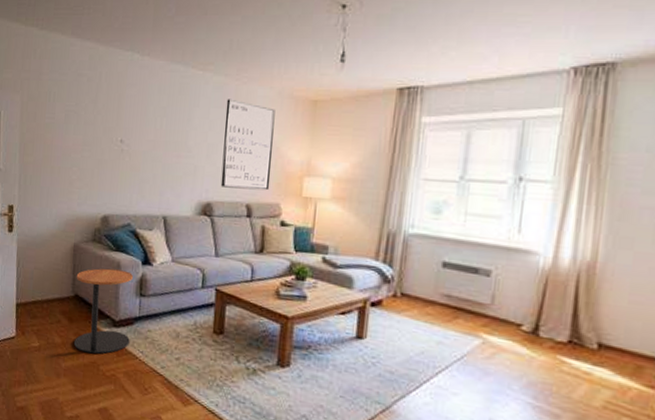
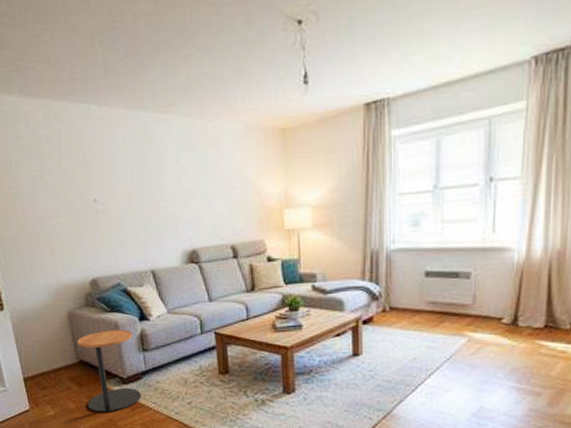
wall art: present [220,99,275,191] -> none [194,139,252,232]

